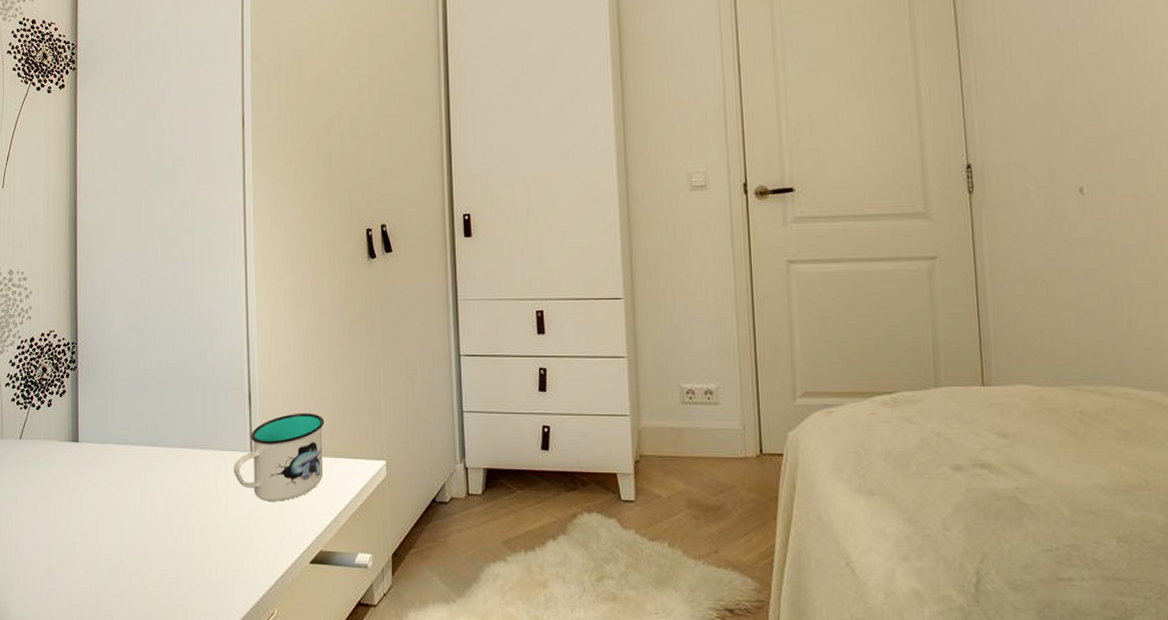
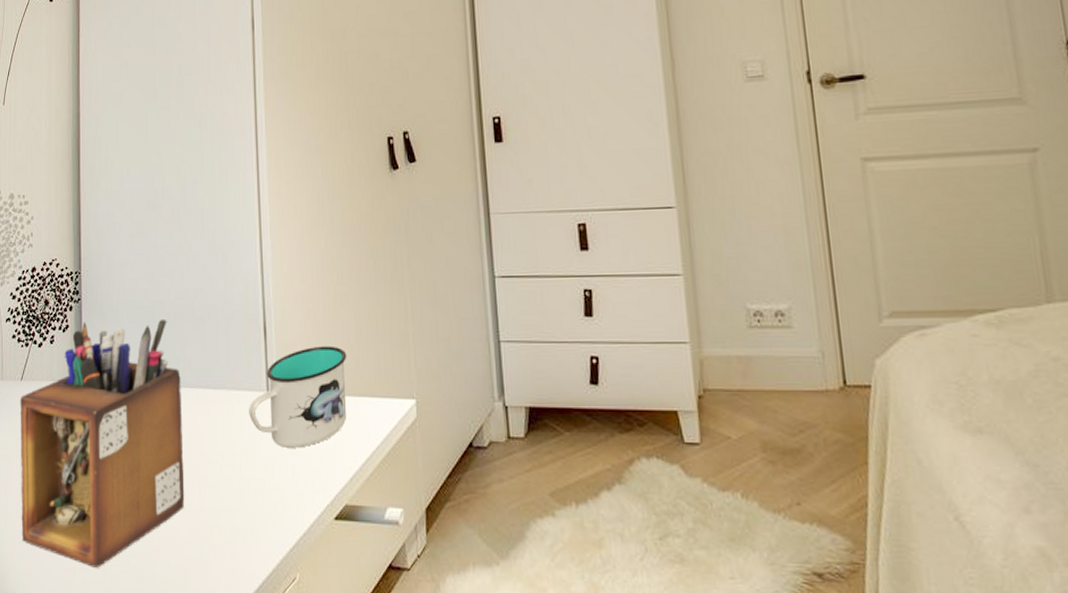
desk organizer: none [19,386,174,605] -> present [20,318,185,569]

